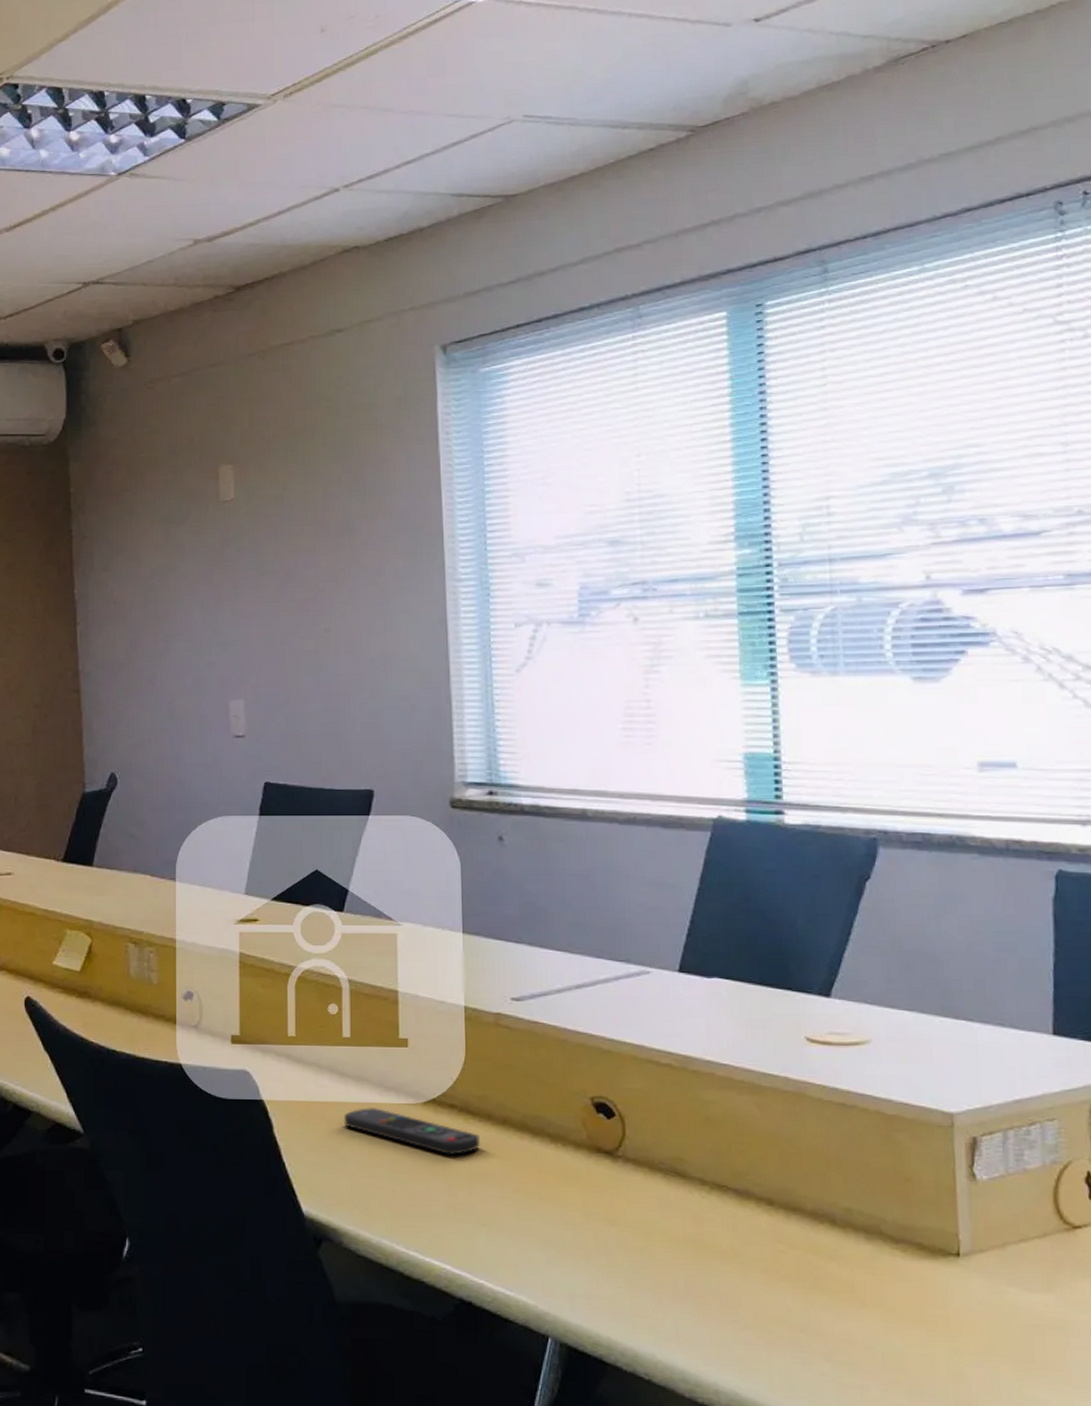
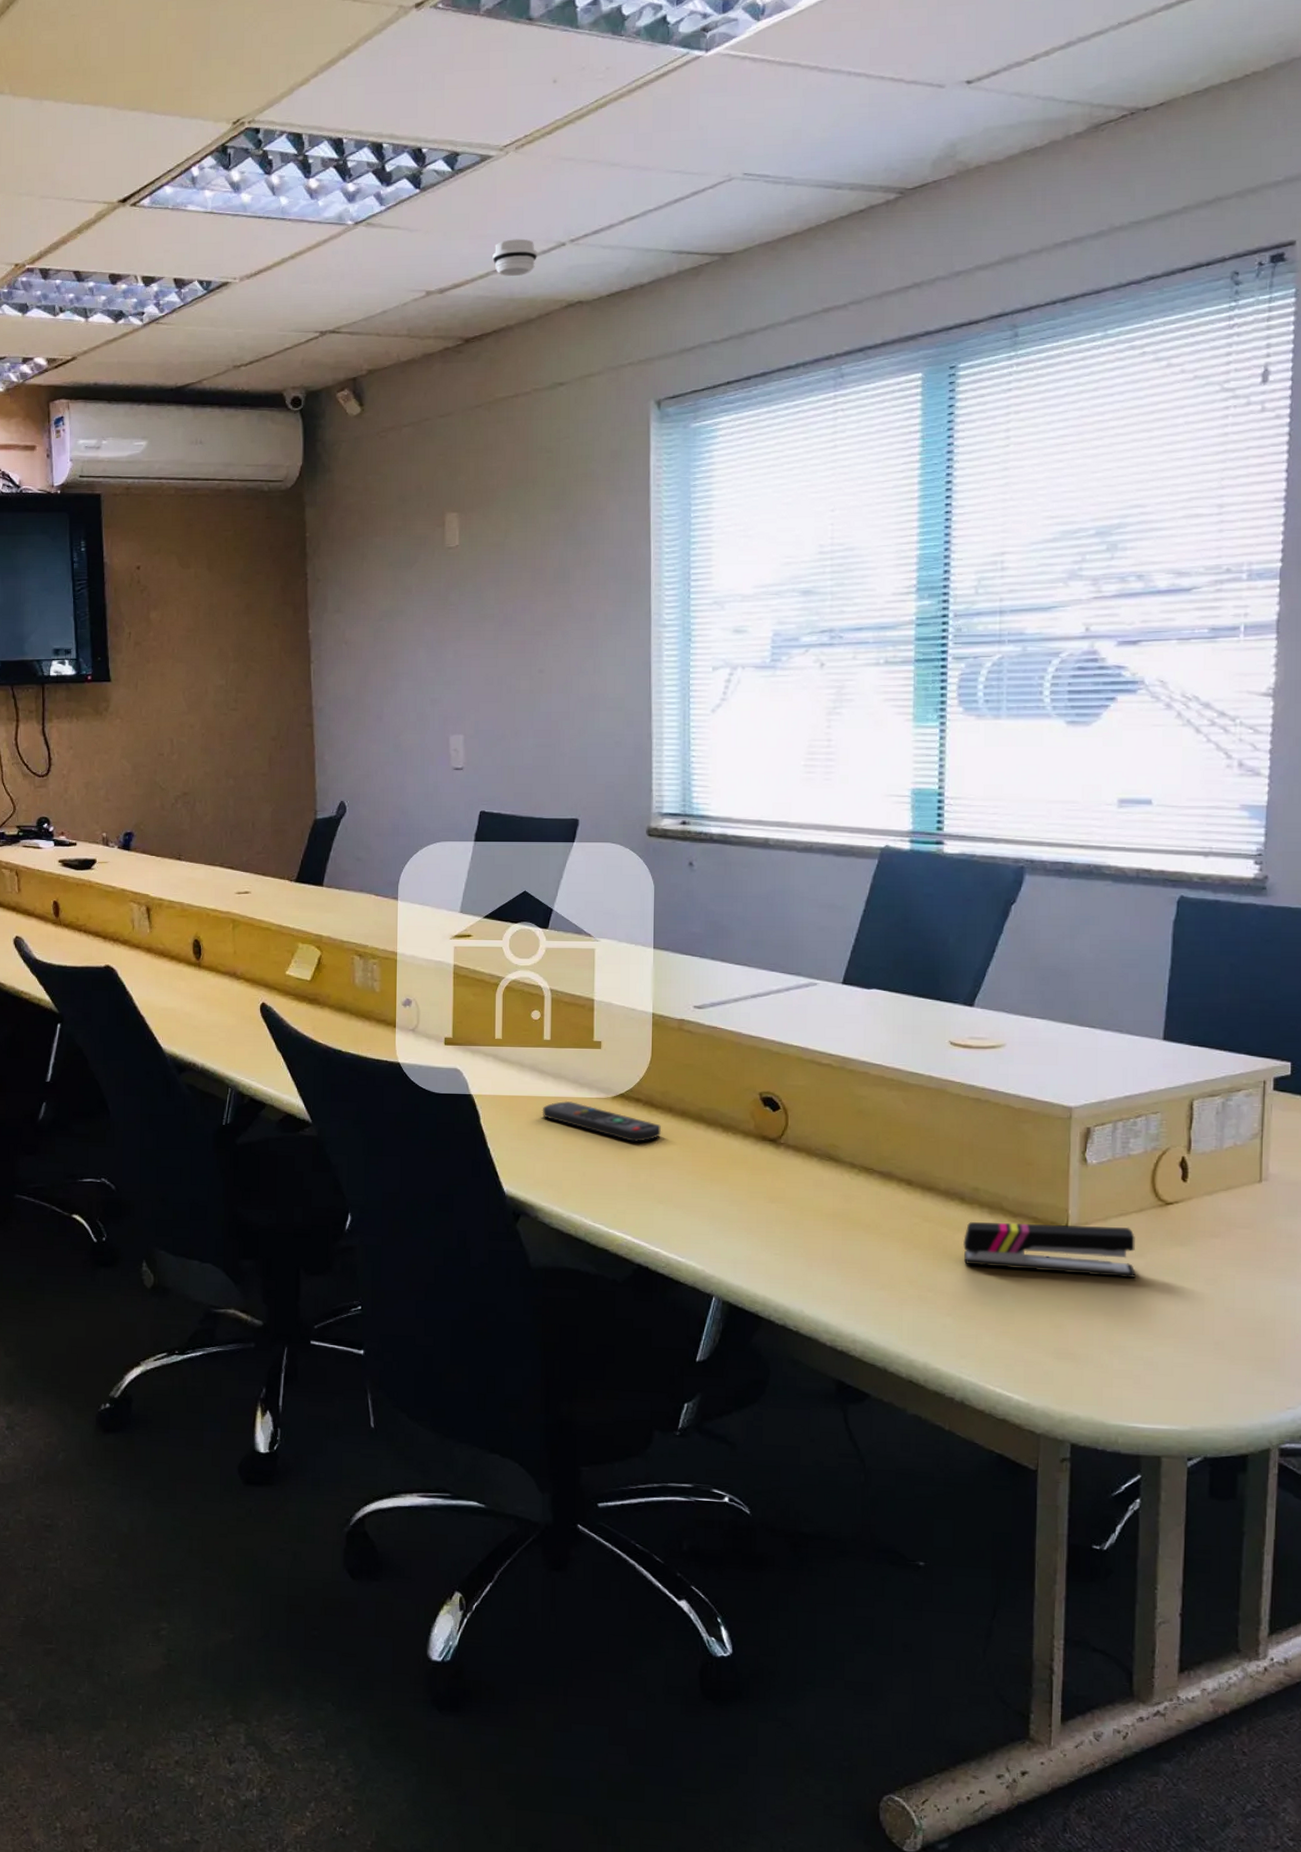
smoke detector: none [262,185,310,224] -> present [492,239,537,277]
stapler: none [838,1249,1045,1318] -> present [963,1222,1136,1279]

